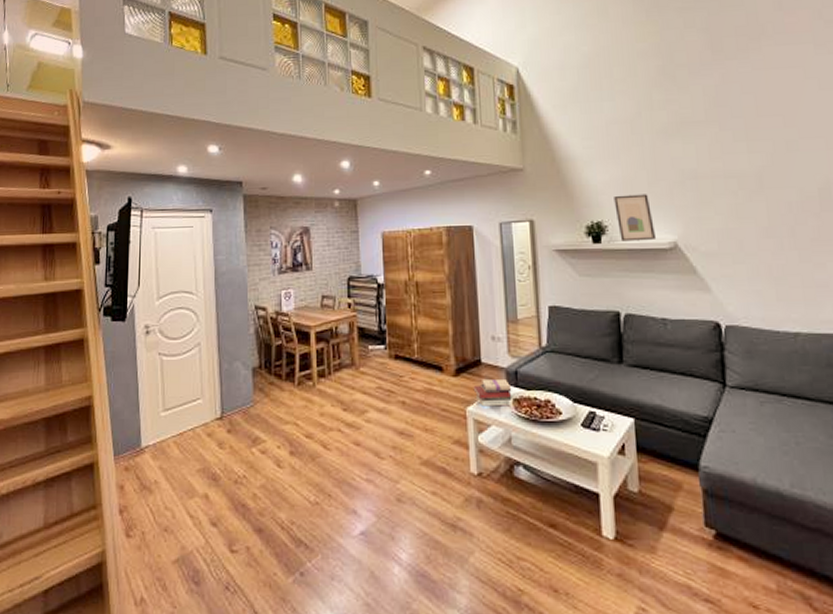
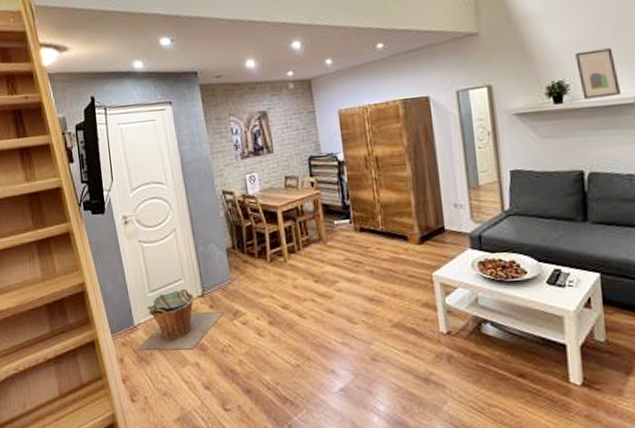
laundry basket: none [141,410,242,479] -> present [137,289,224,350]
books: present [473,380,514,407] -> none [438,244,479,271]

